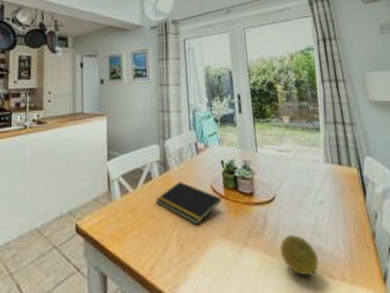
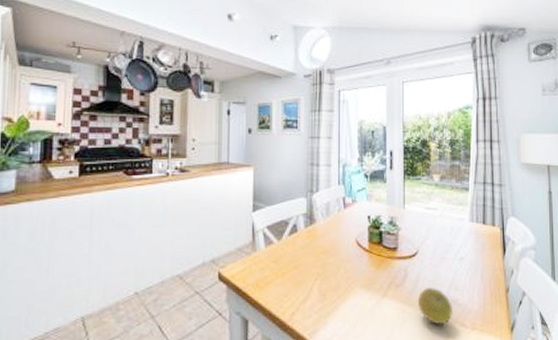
notepad: present [156,181,221,226] -> none [300,234,365,277]

